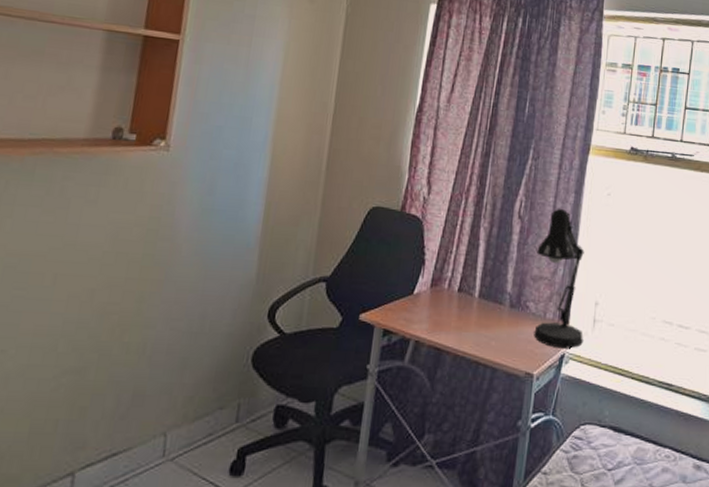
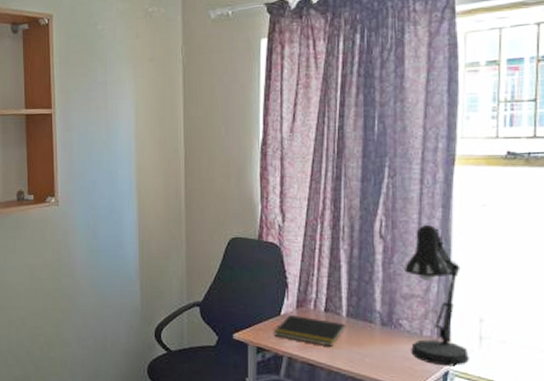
notepad: none [403,293,477,329] -> present [274,314,346,347]

